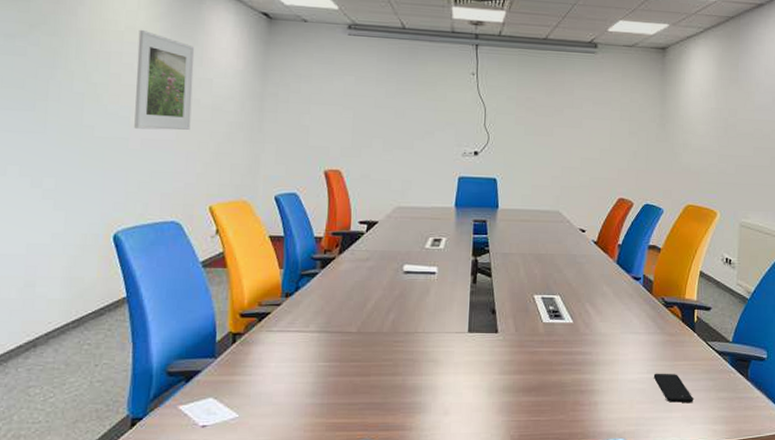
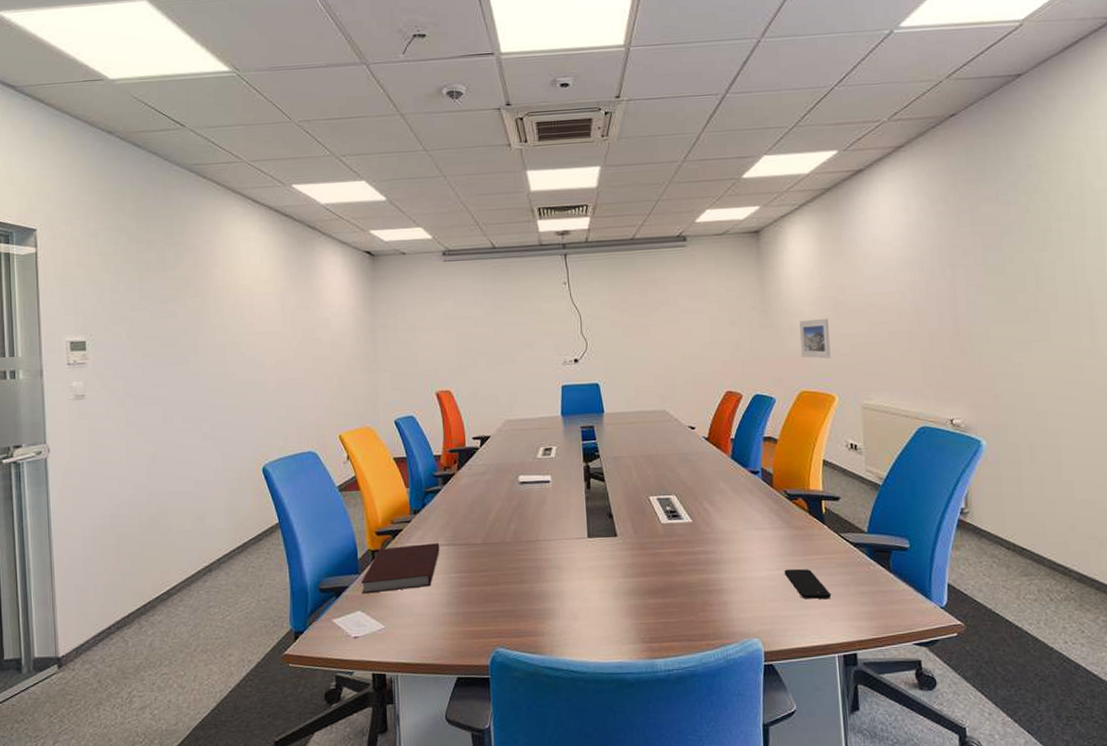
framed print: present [134,29,195,131] -> none [264,281,315,371]
notebook: none [216,329,311,380] -> present [360,543,440,594]
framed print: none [691,138,719,176] -> present [799,318,831,359]

